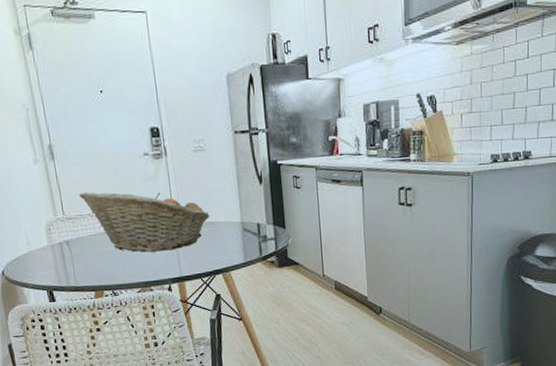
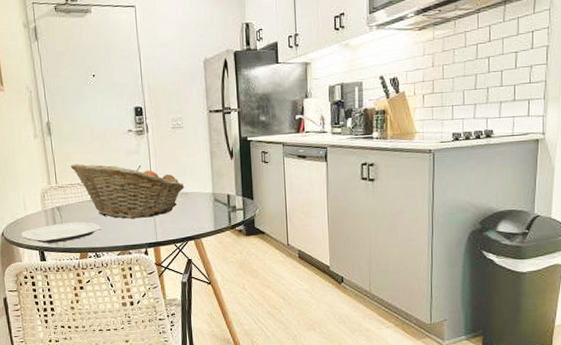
plate: none [25,256,118,282] -> present [21,221,101,243]

